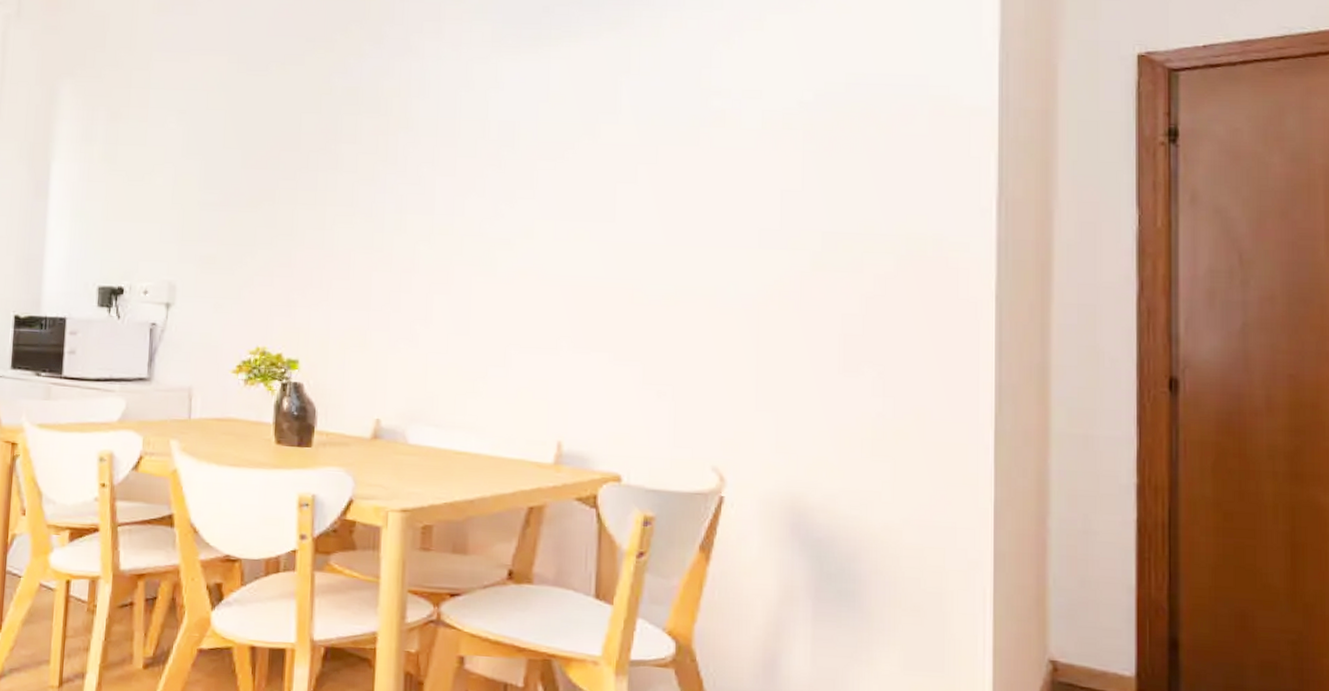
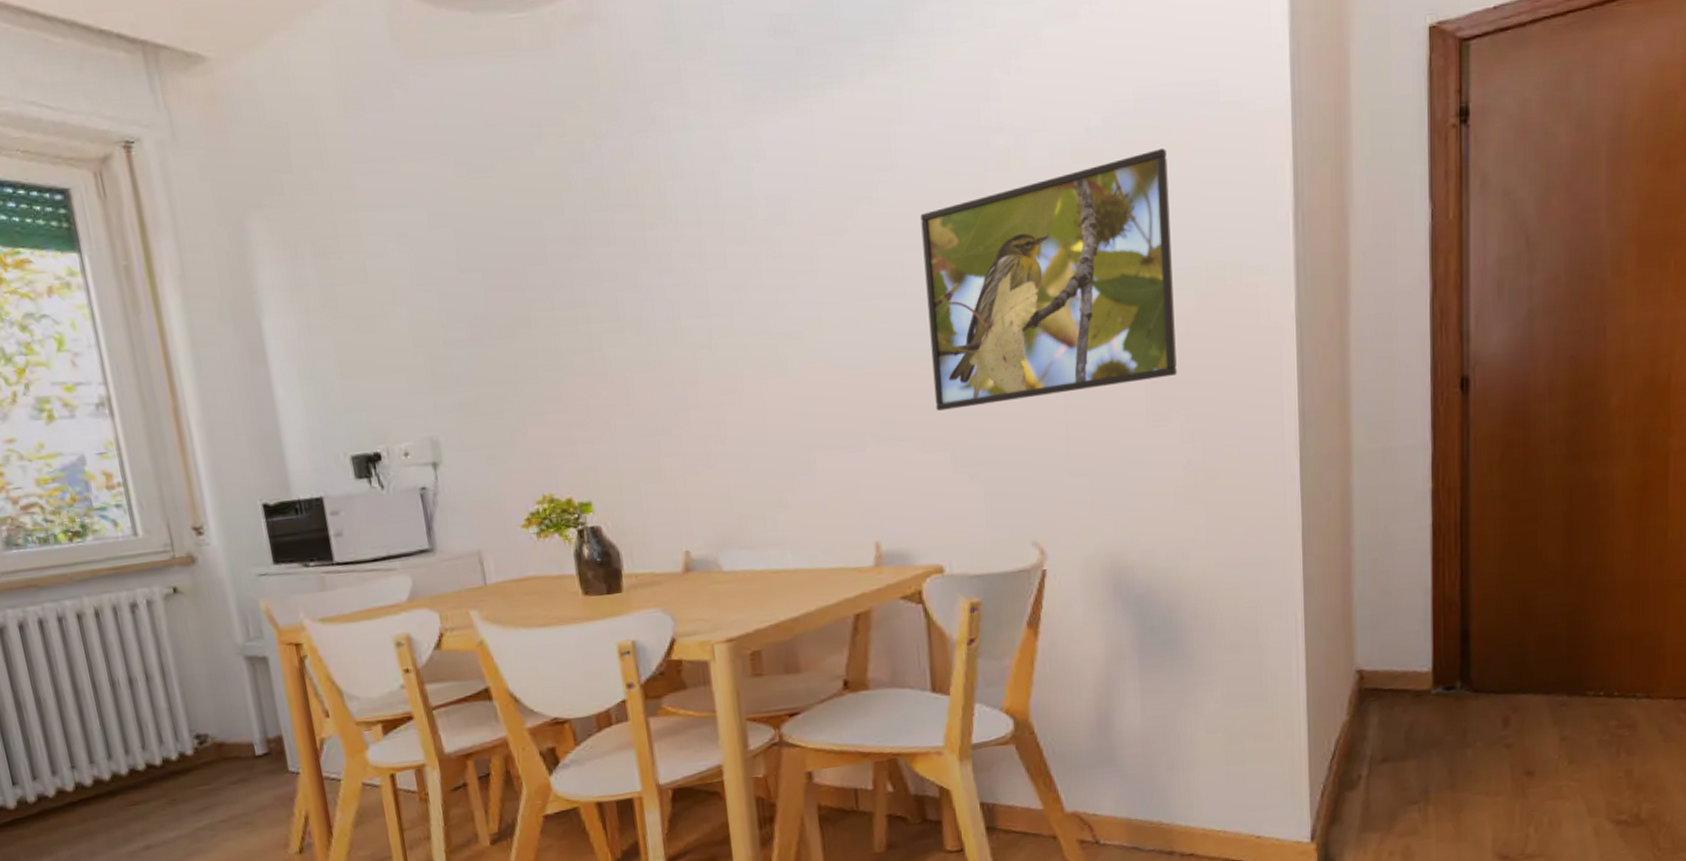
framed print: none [631,128,874,332] -> present [920,149,1177,411]

